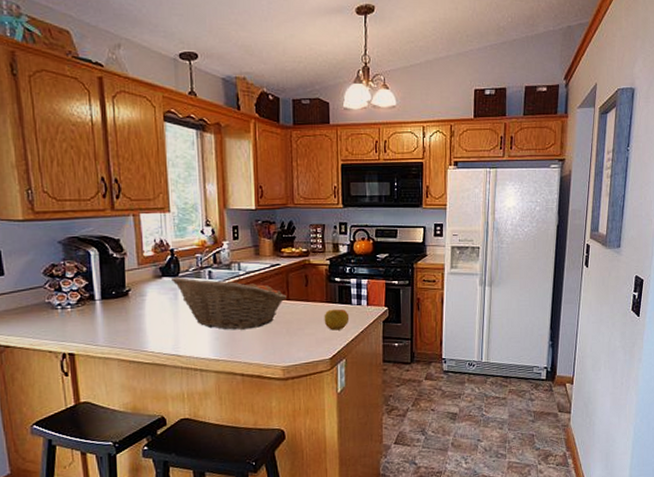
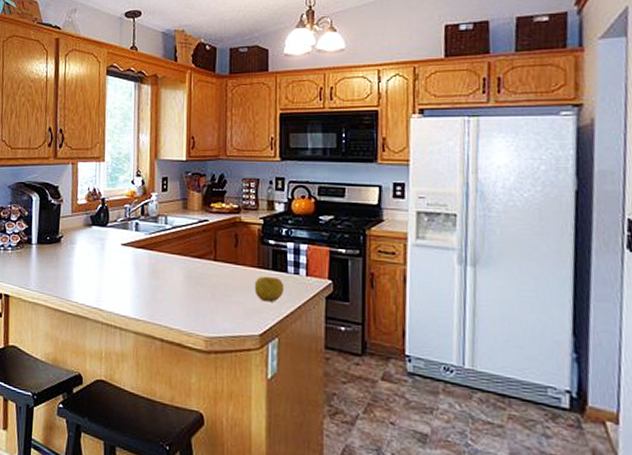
fruit basket: present [171,276,286,330] -> none [100,226,213,290]

